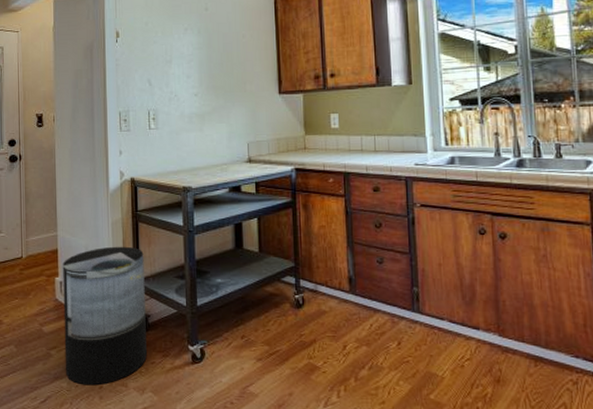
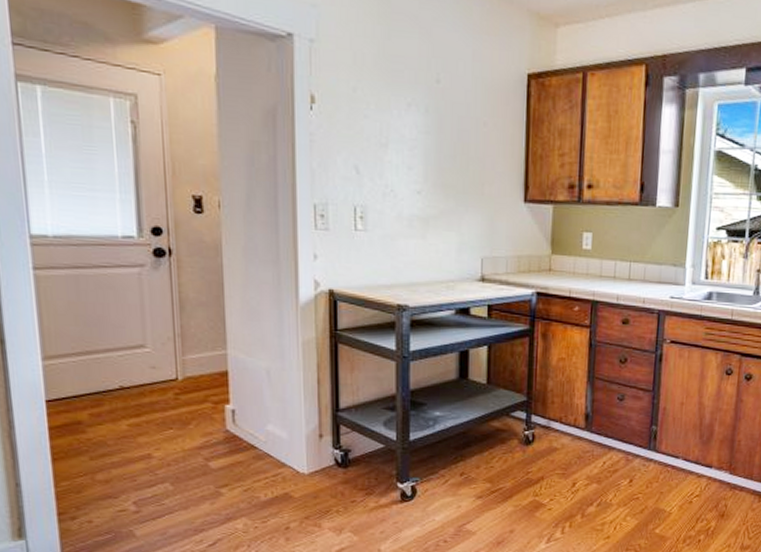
trash can: present [63,246,147,386] -> none [235,370,346,526]

